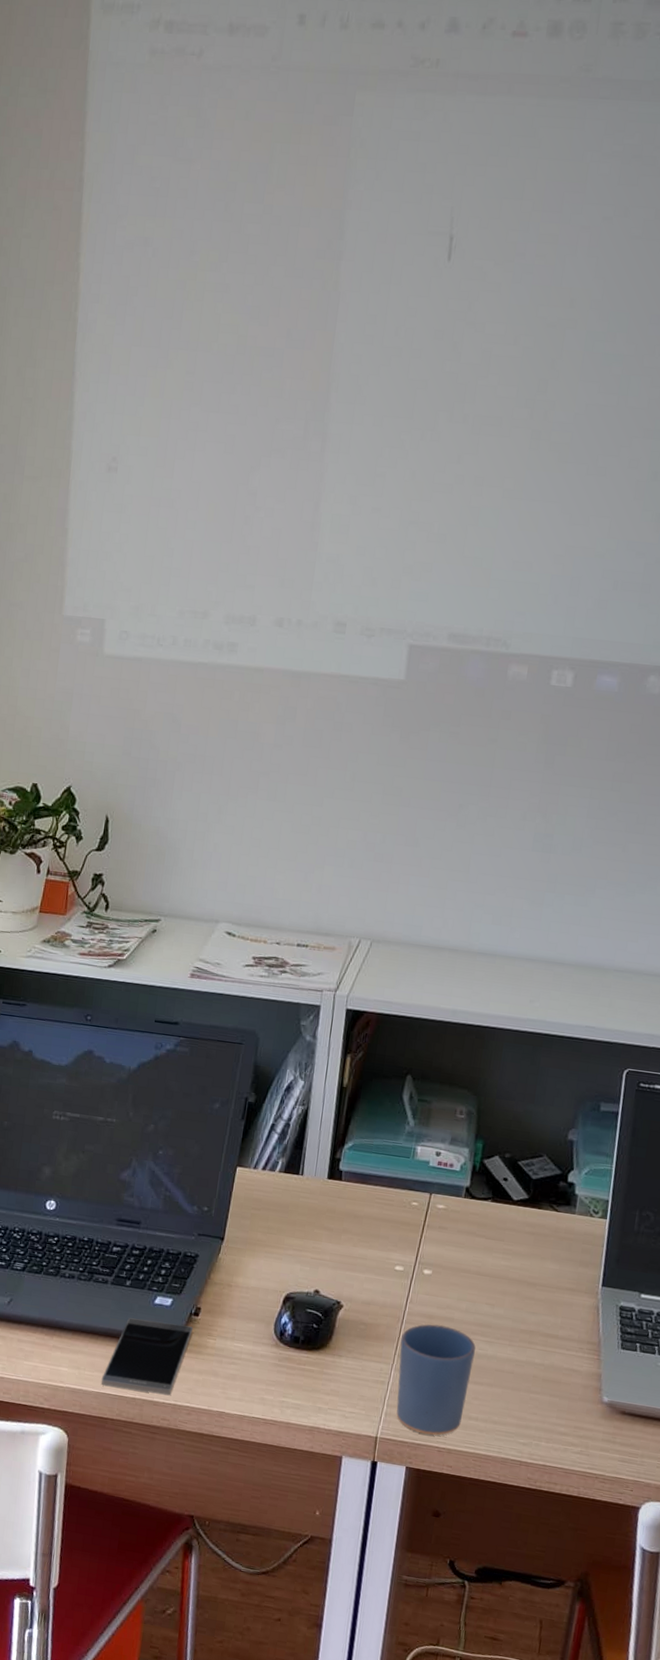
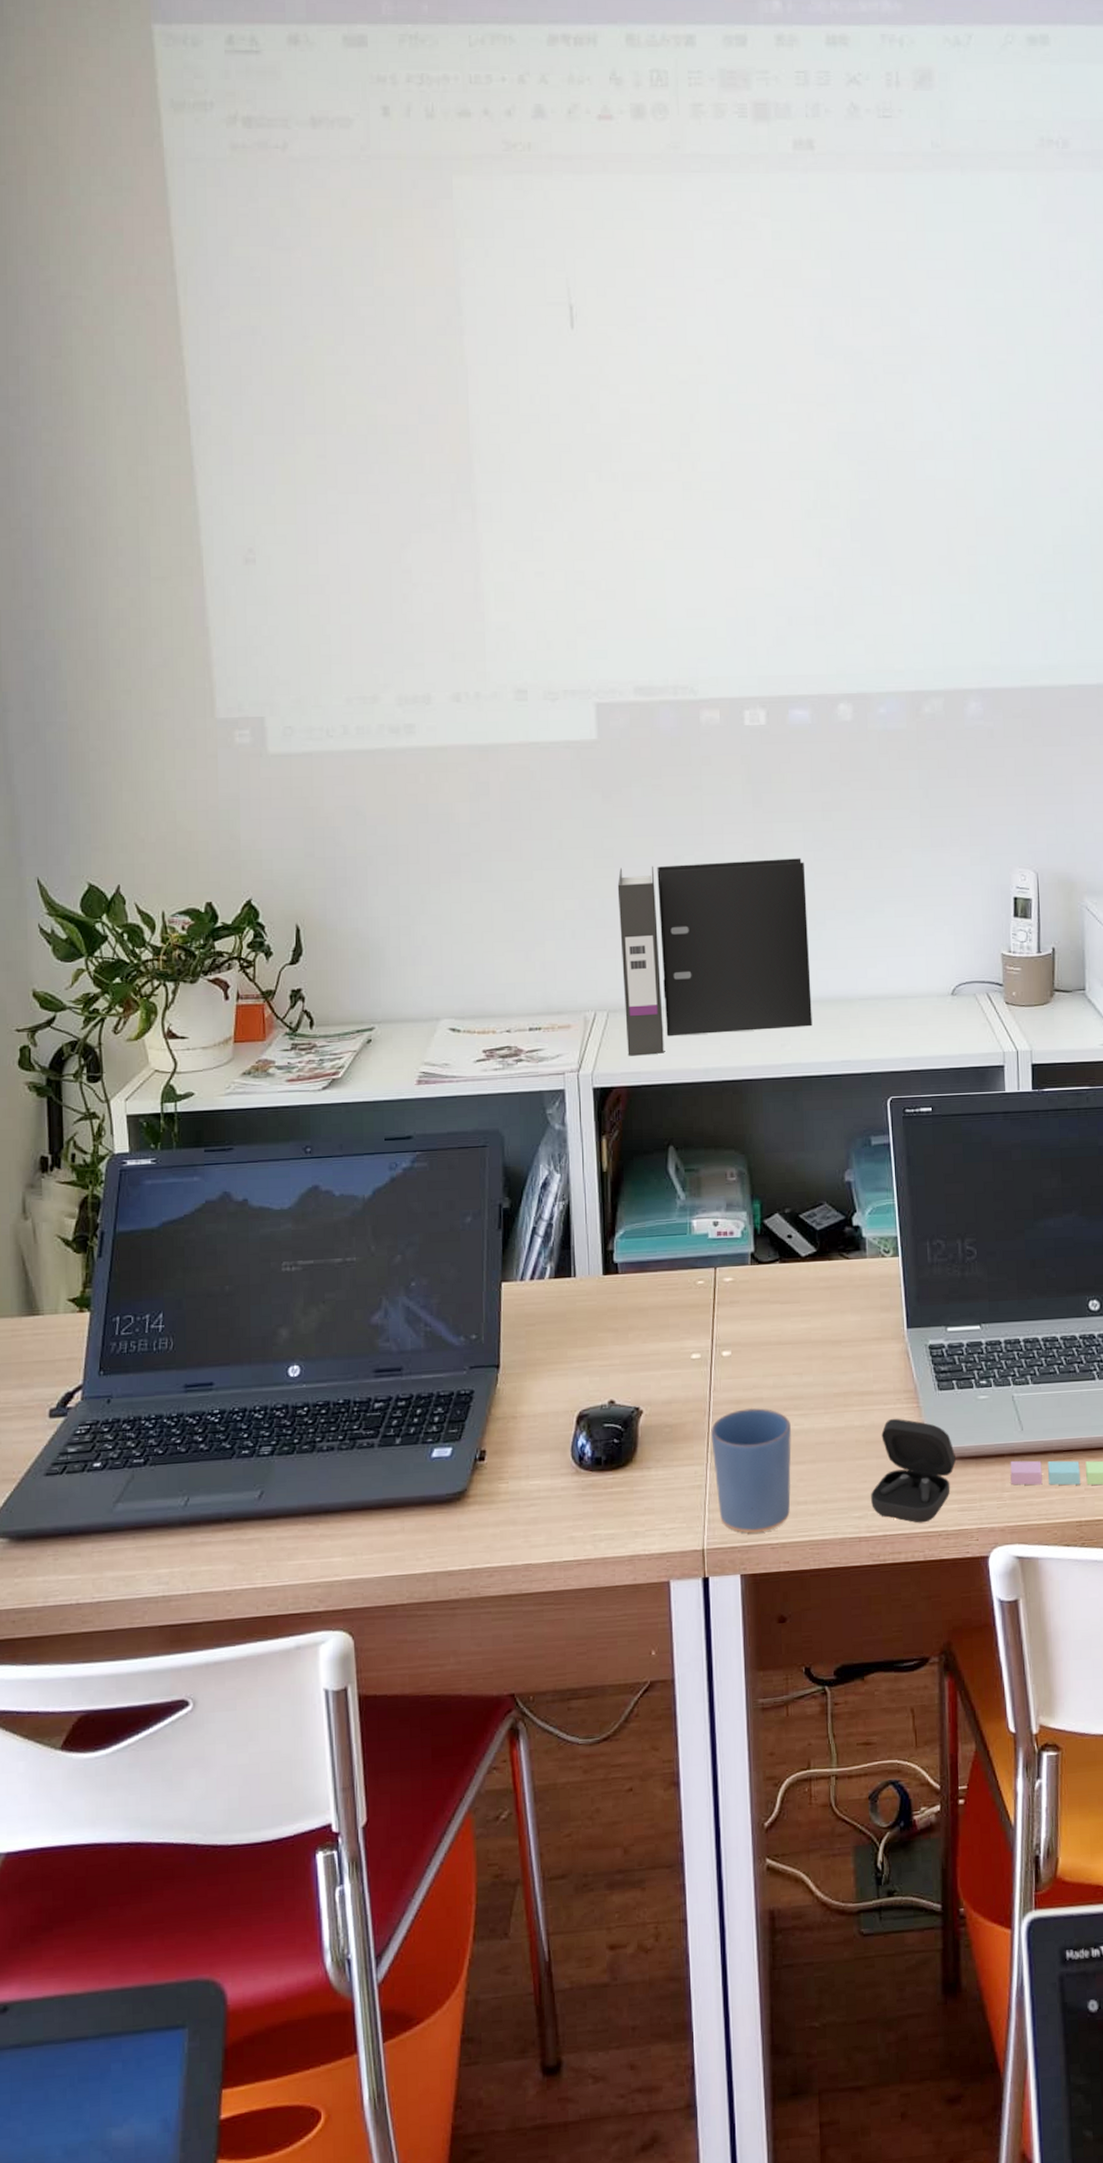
smartphone: present [101,1318,194,1396] -> none [383,1474,481,1568]
binder: none [383,807,438,989] -> present [617,865,664,1056]
binder: none [422,811,585,989] -> present [657,858,812,1037]
earbuds: none [537,1364,627,1464] -> present [871,1418,957,1523]

